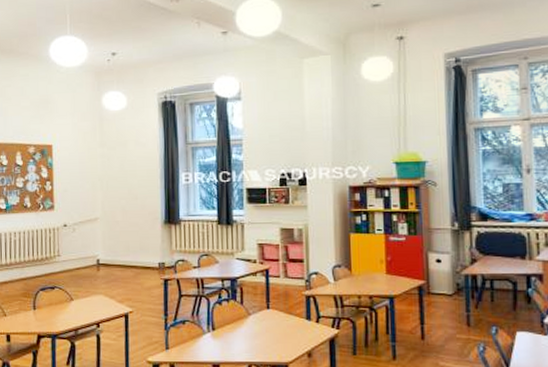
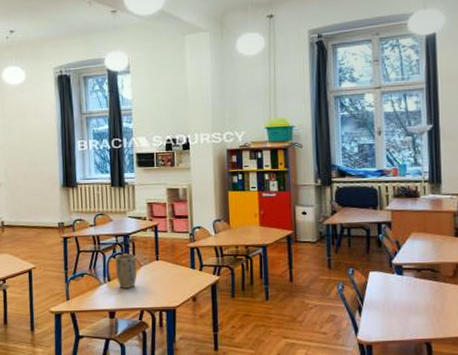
plant pot: none [220,300,246,339] -> present [115,254,138,288]

